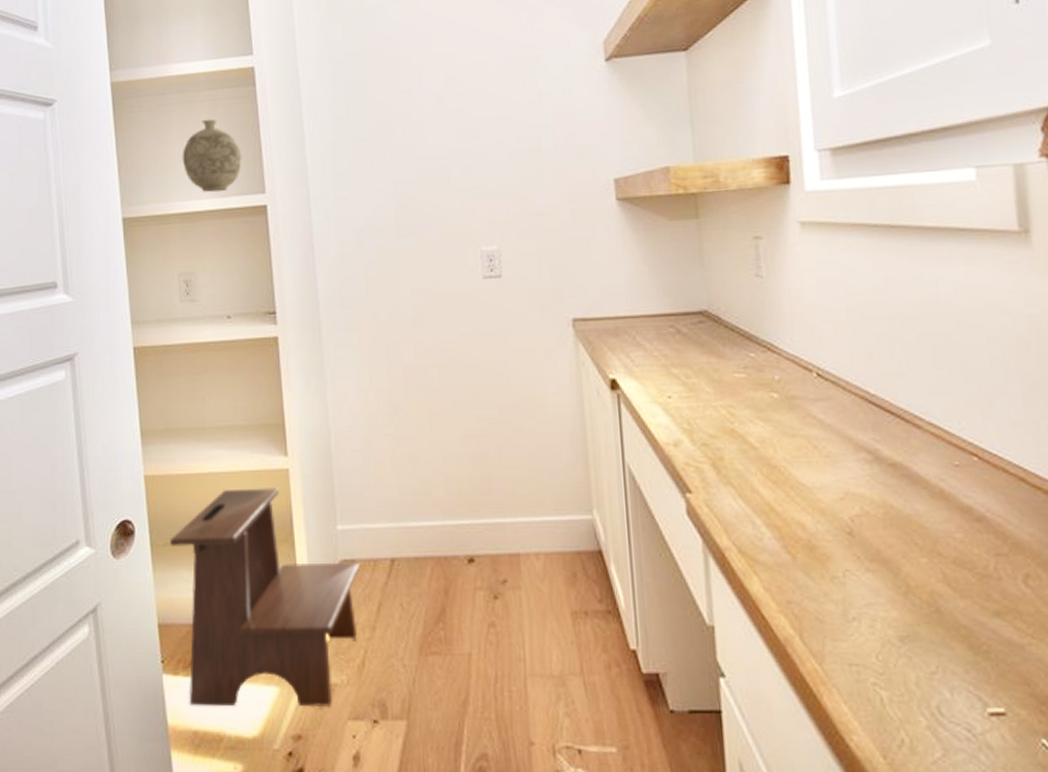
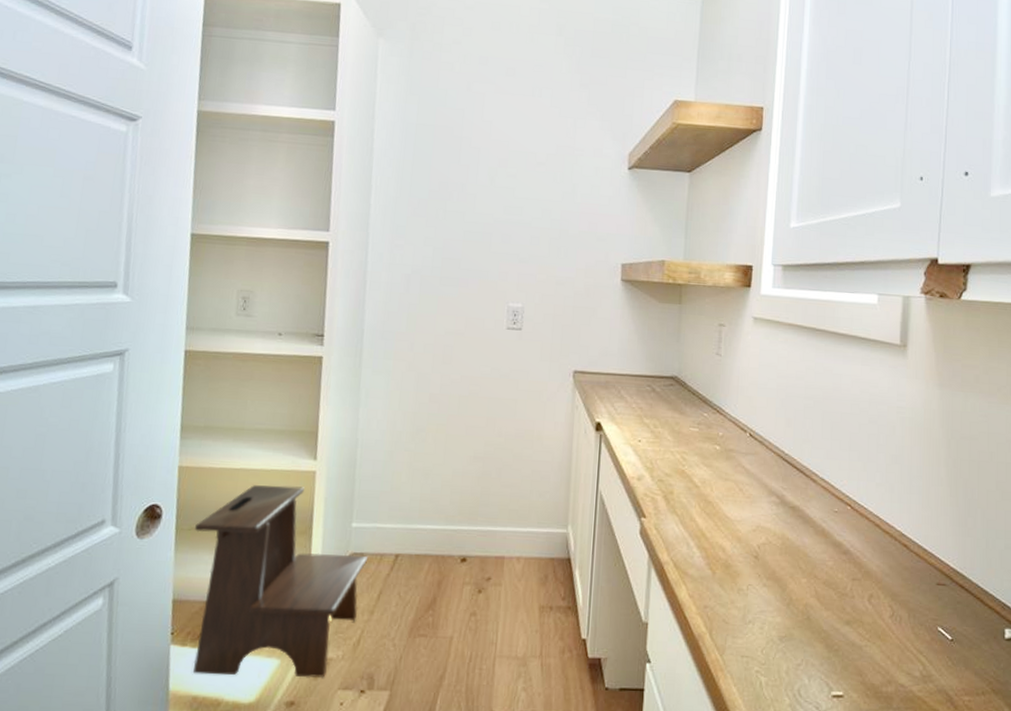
decorative vase: present [182,119,242,193] -> none [256,158,313,225]

